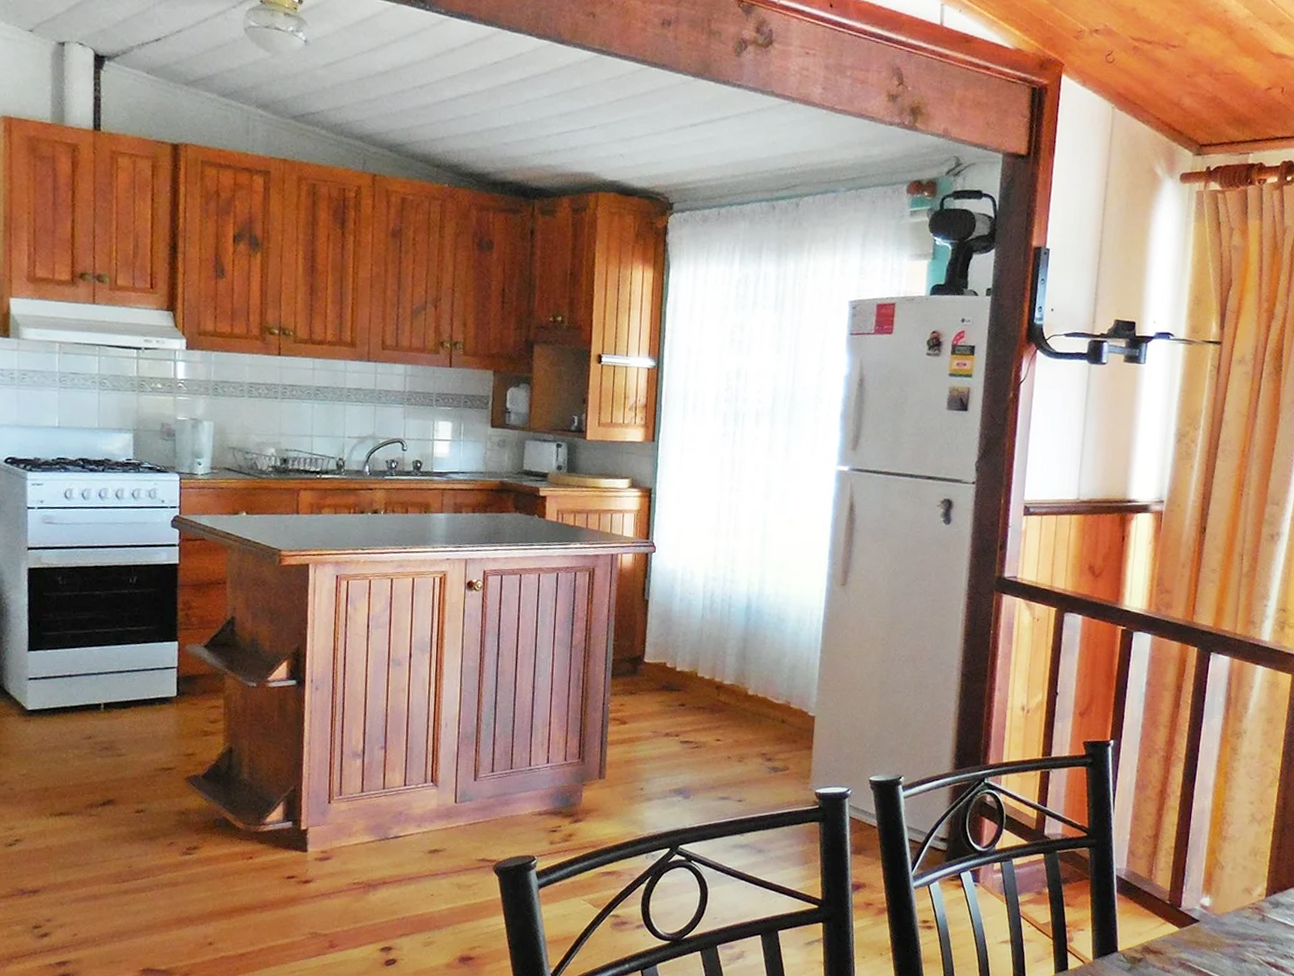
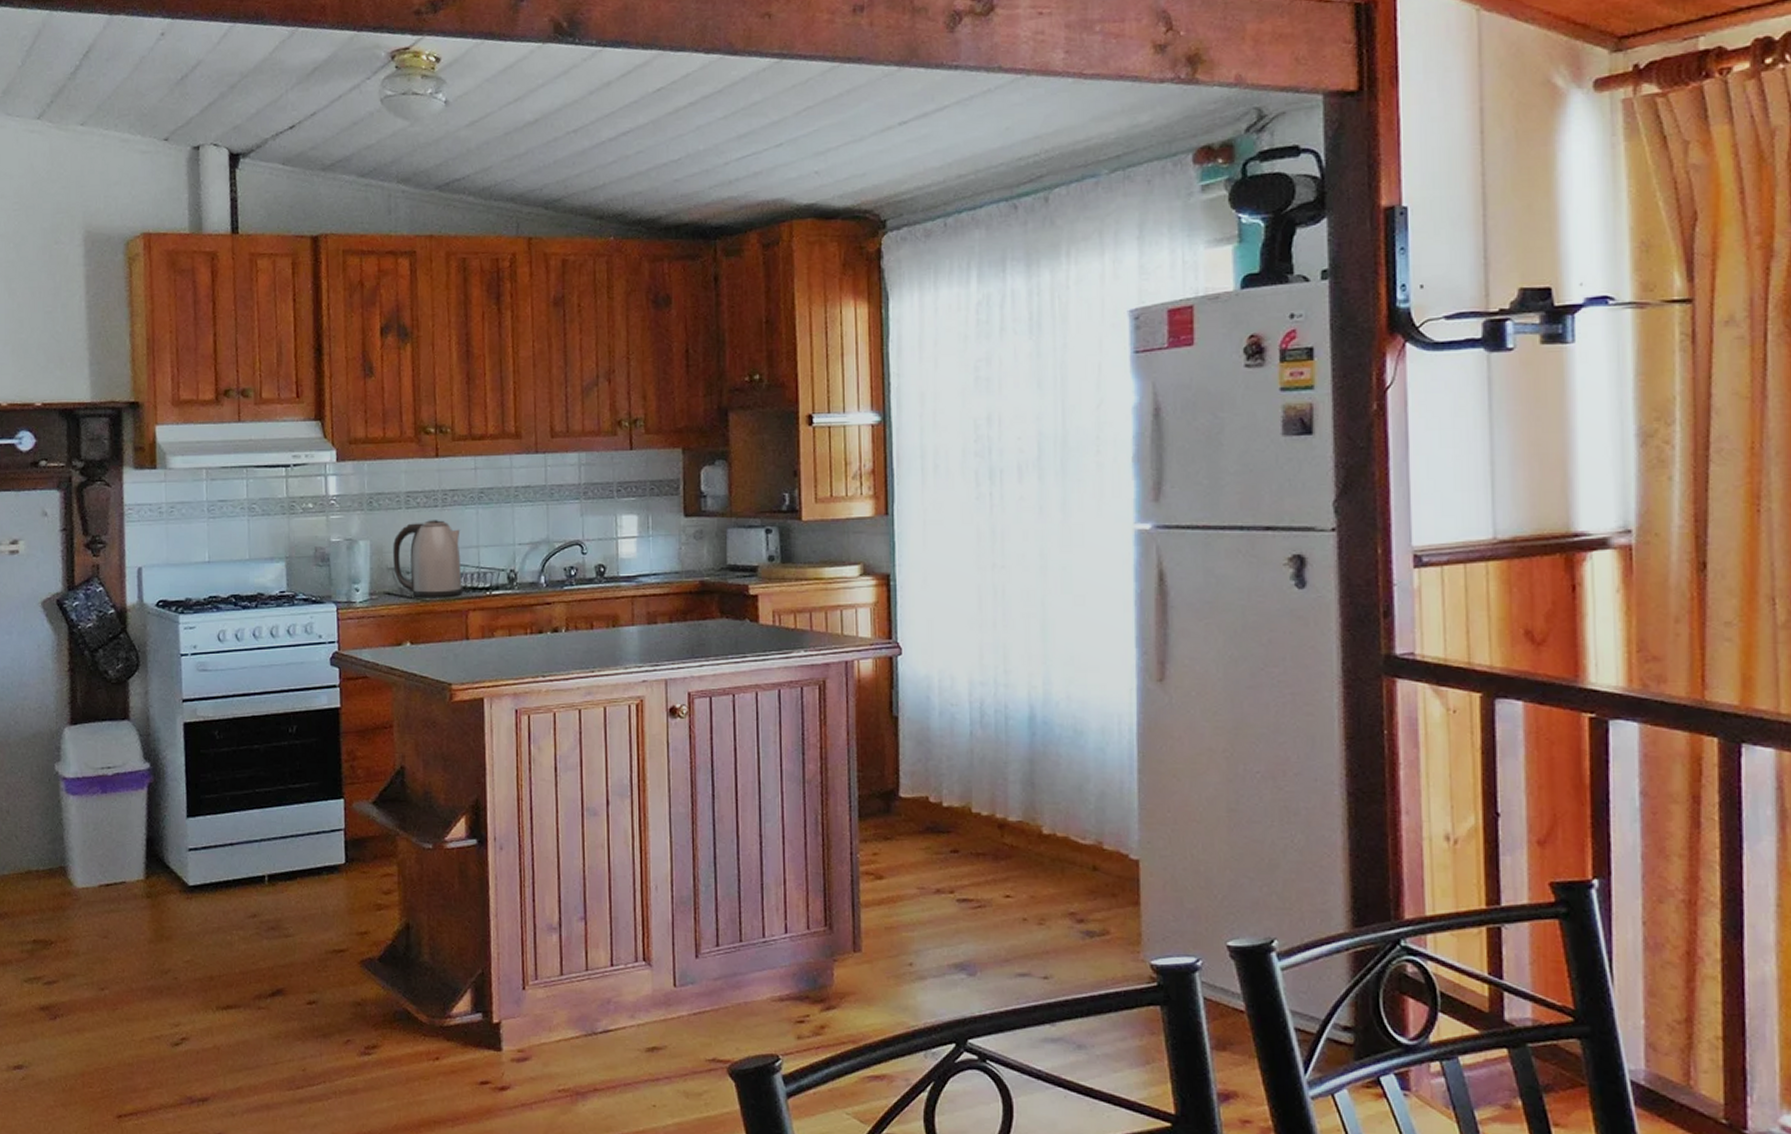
kettle: none [234,409,297,478] -> present [393,520,462,598]

